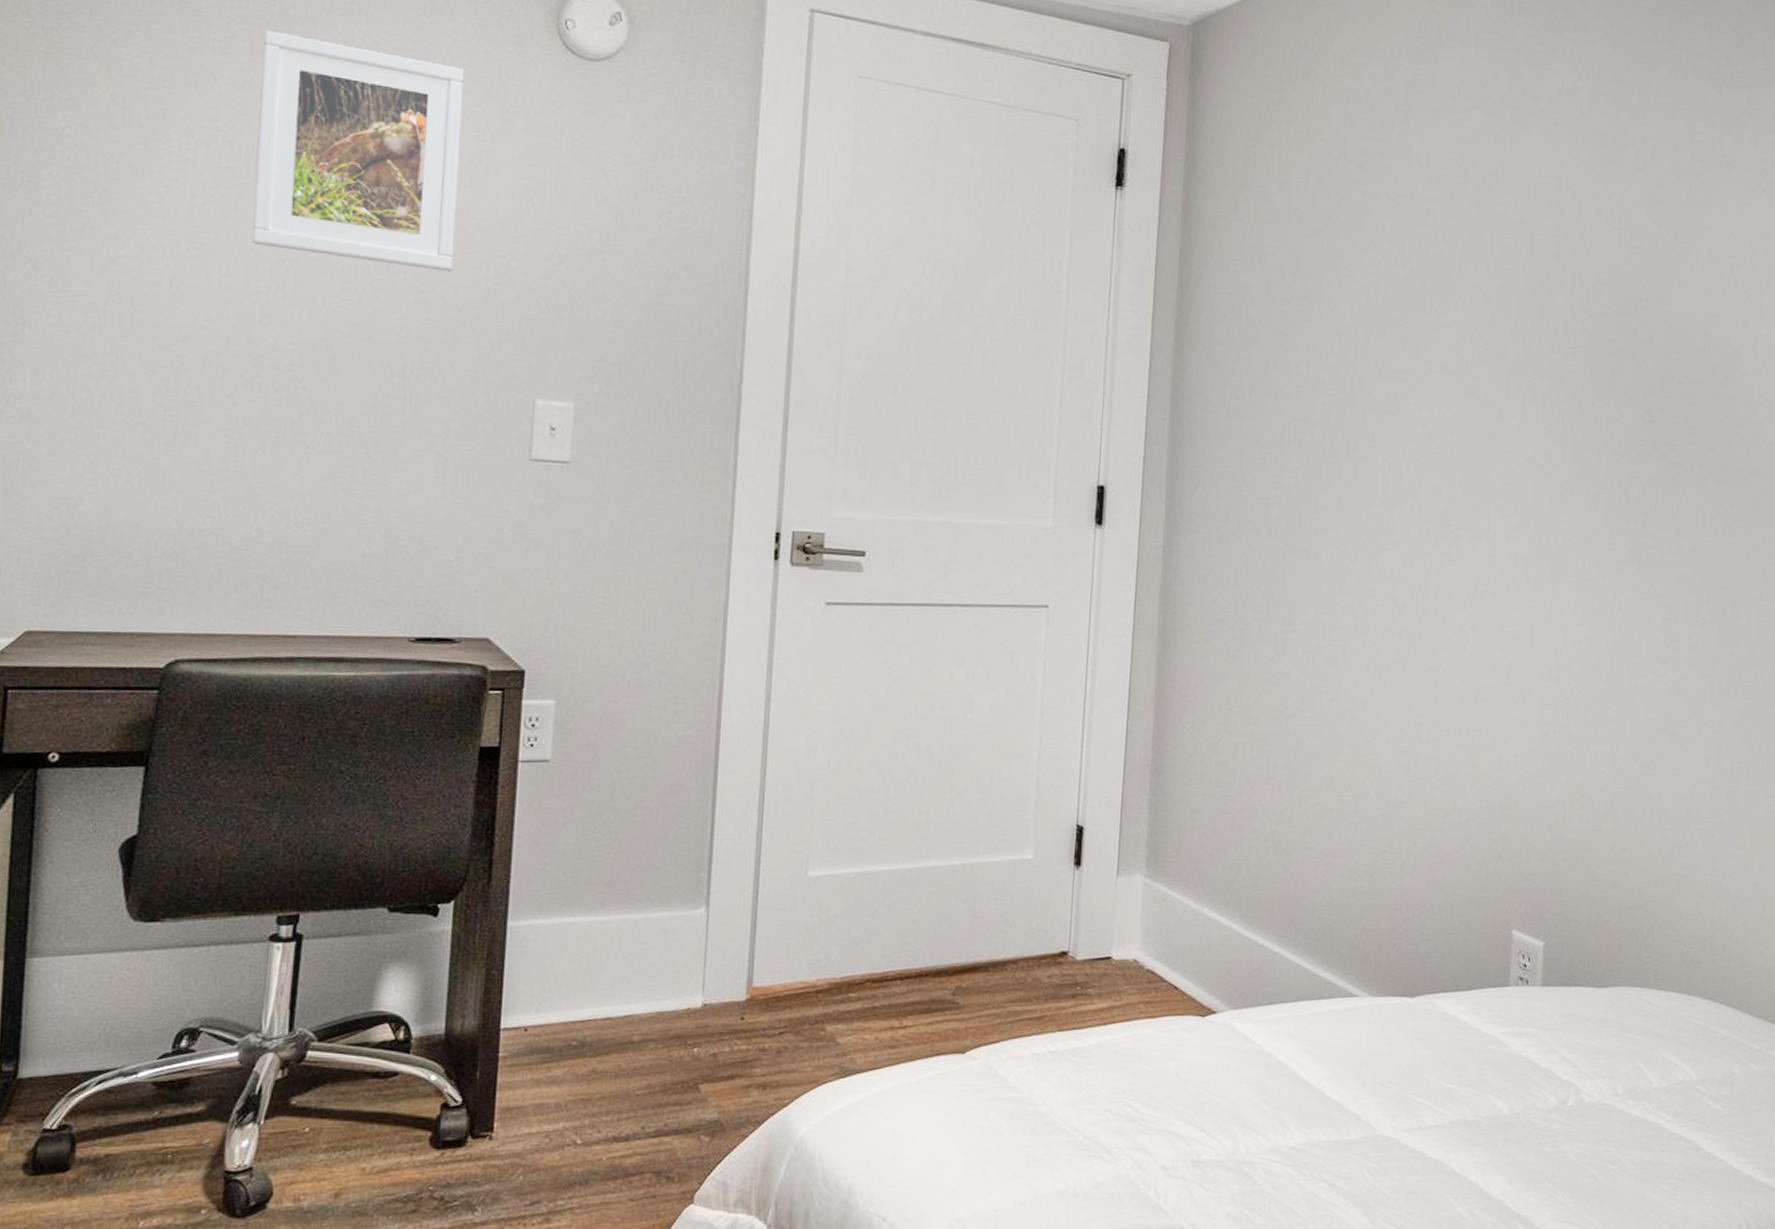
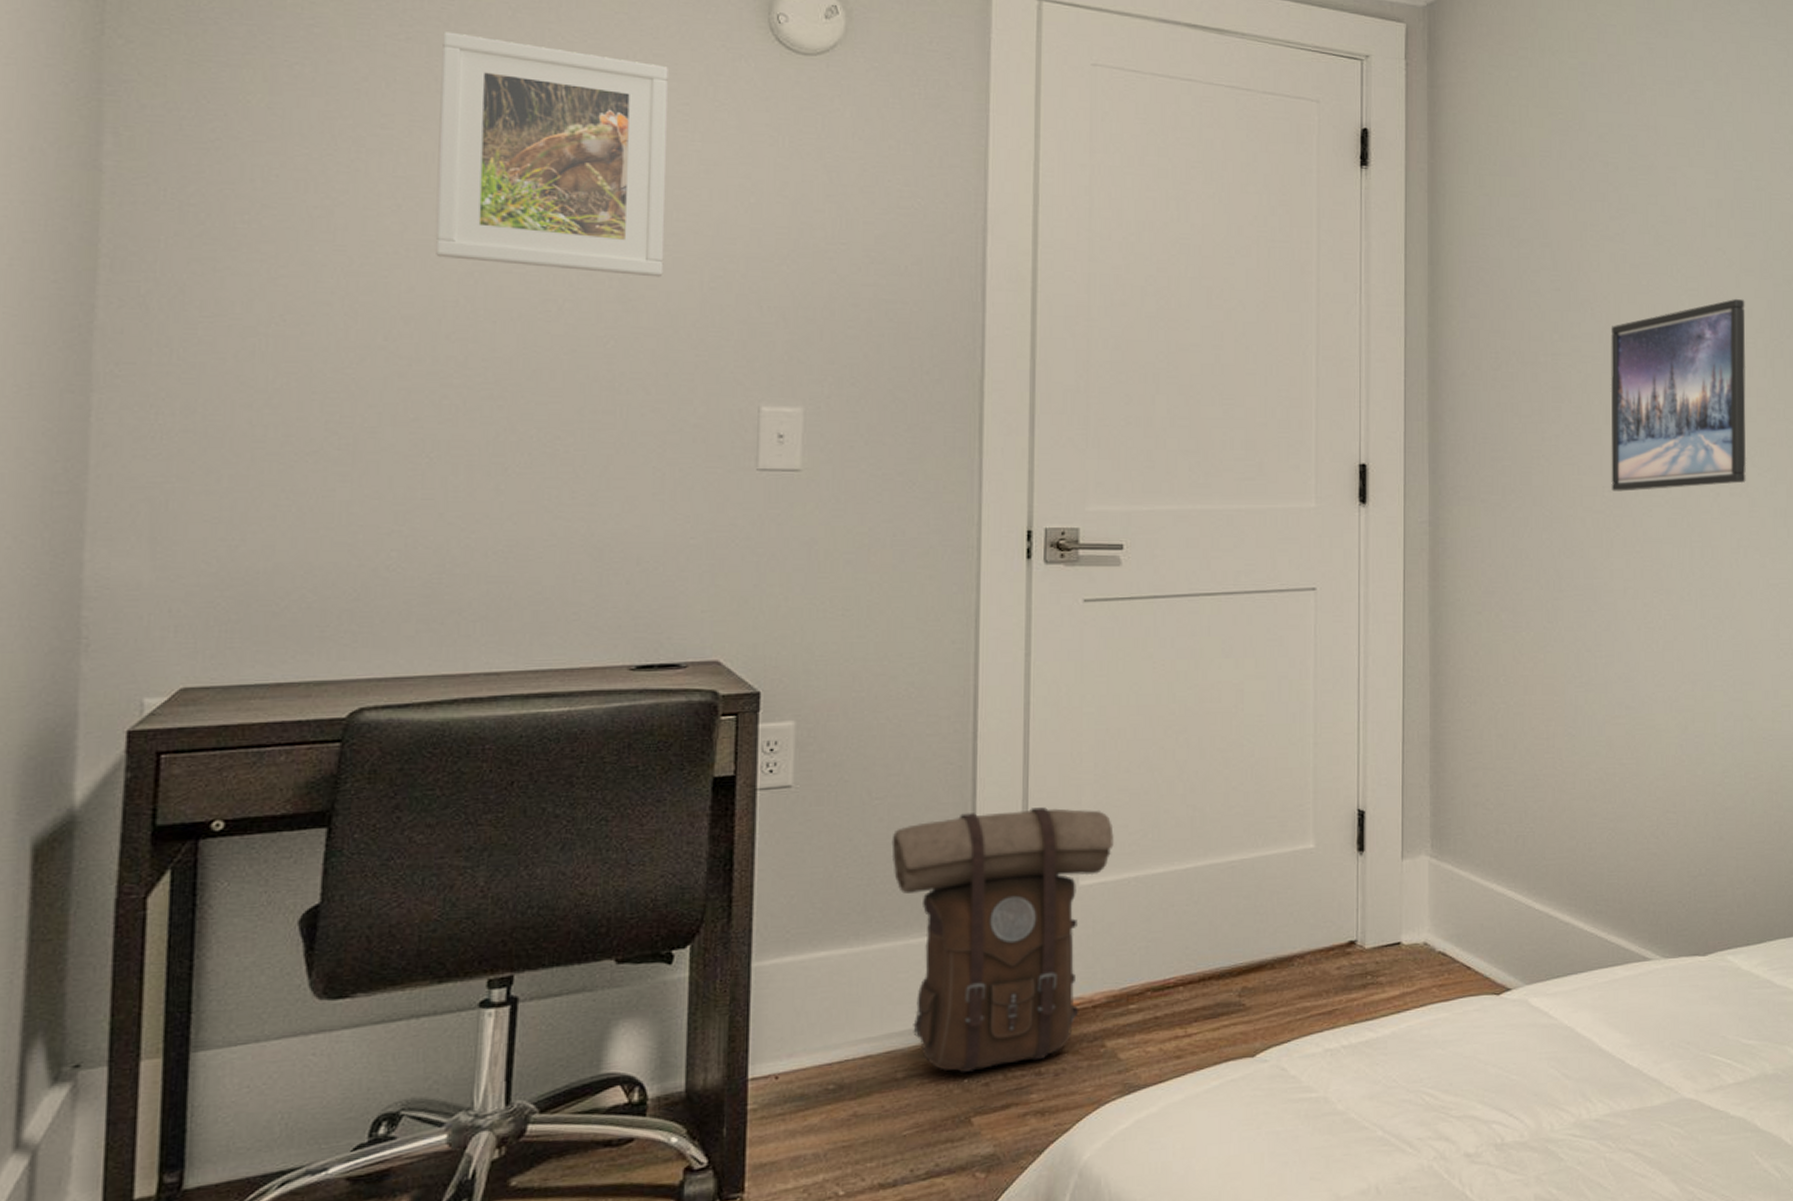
backpack: none [637,798,843,1043] -> present [891,807,1114,1074]
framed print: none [1348,336,1499,529] -> present [1610,298,1747,492]

